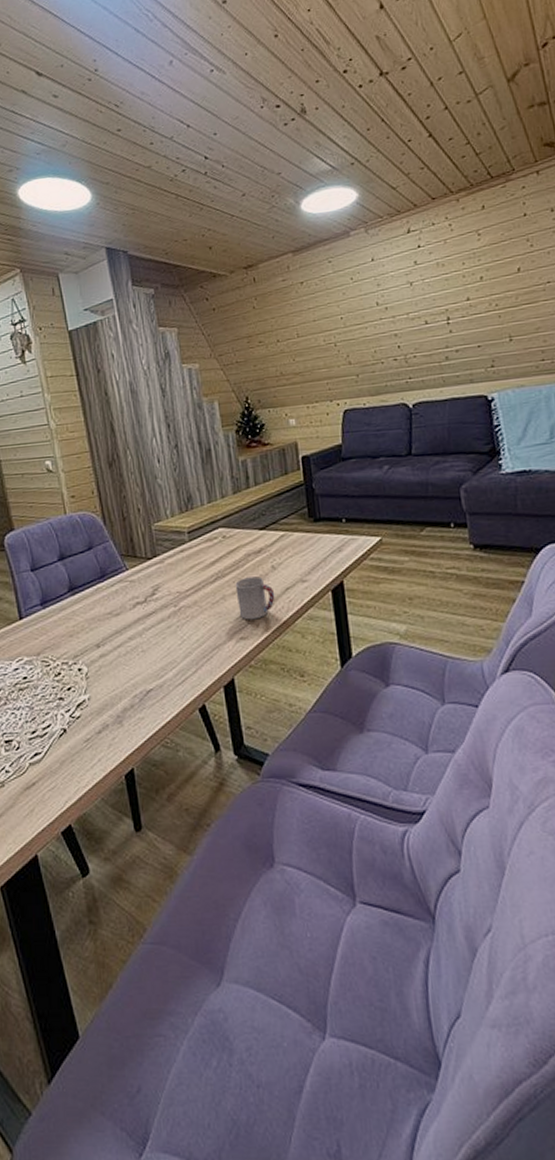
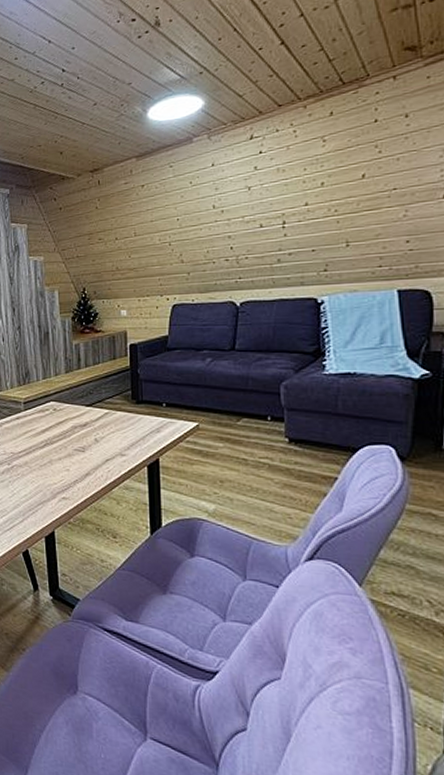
cup: present [235,576,275,620] -> none [61,446,96,484]

